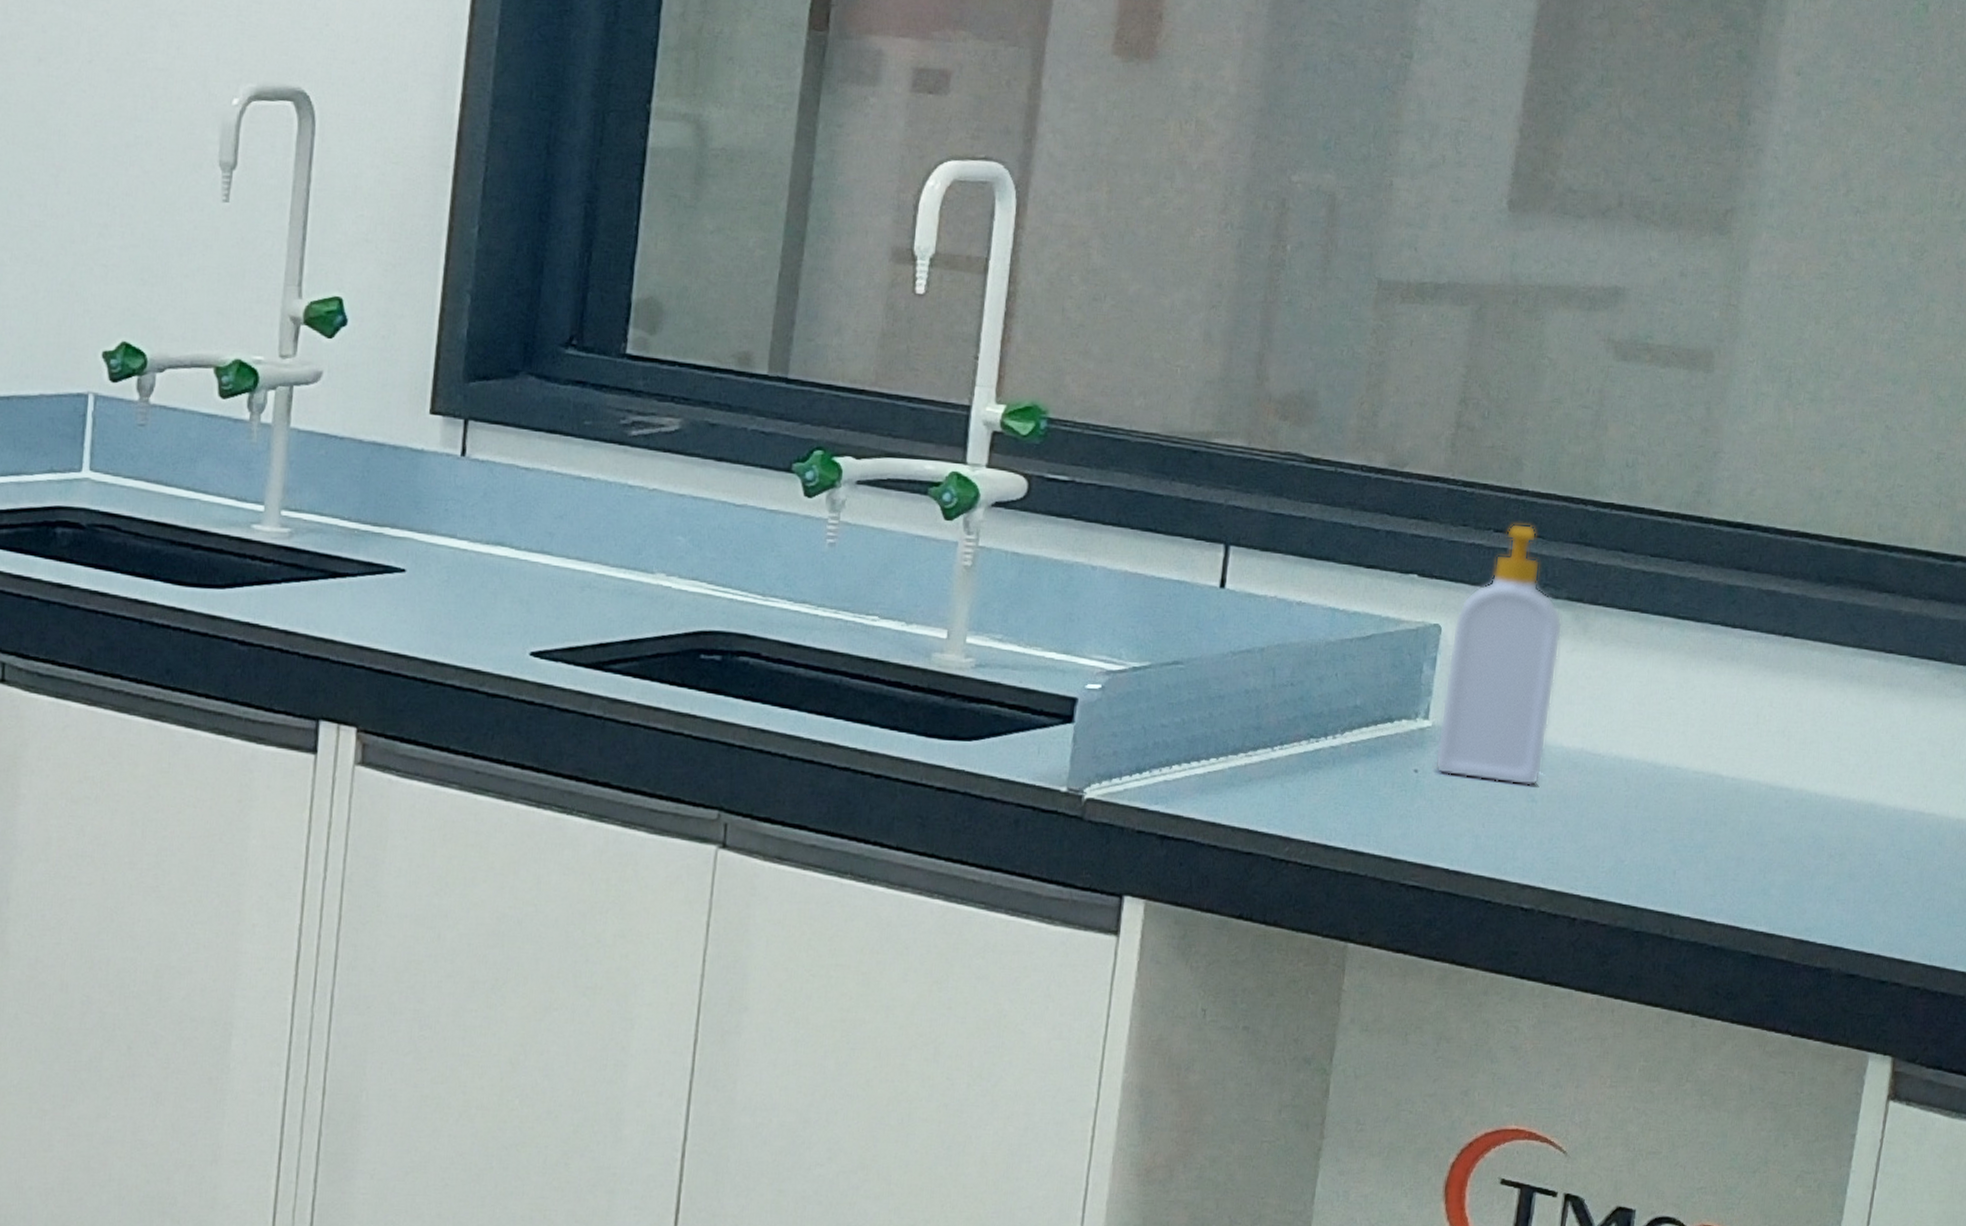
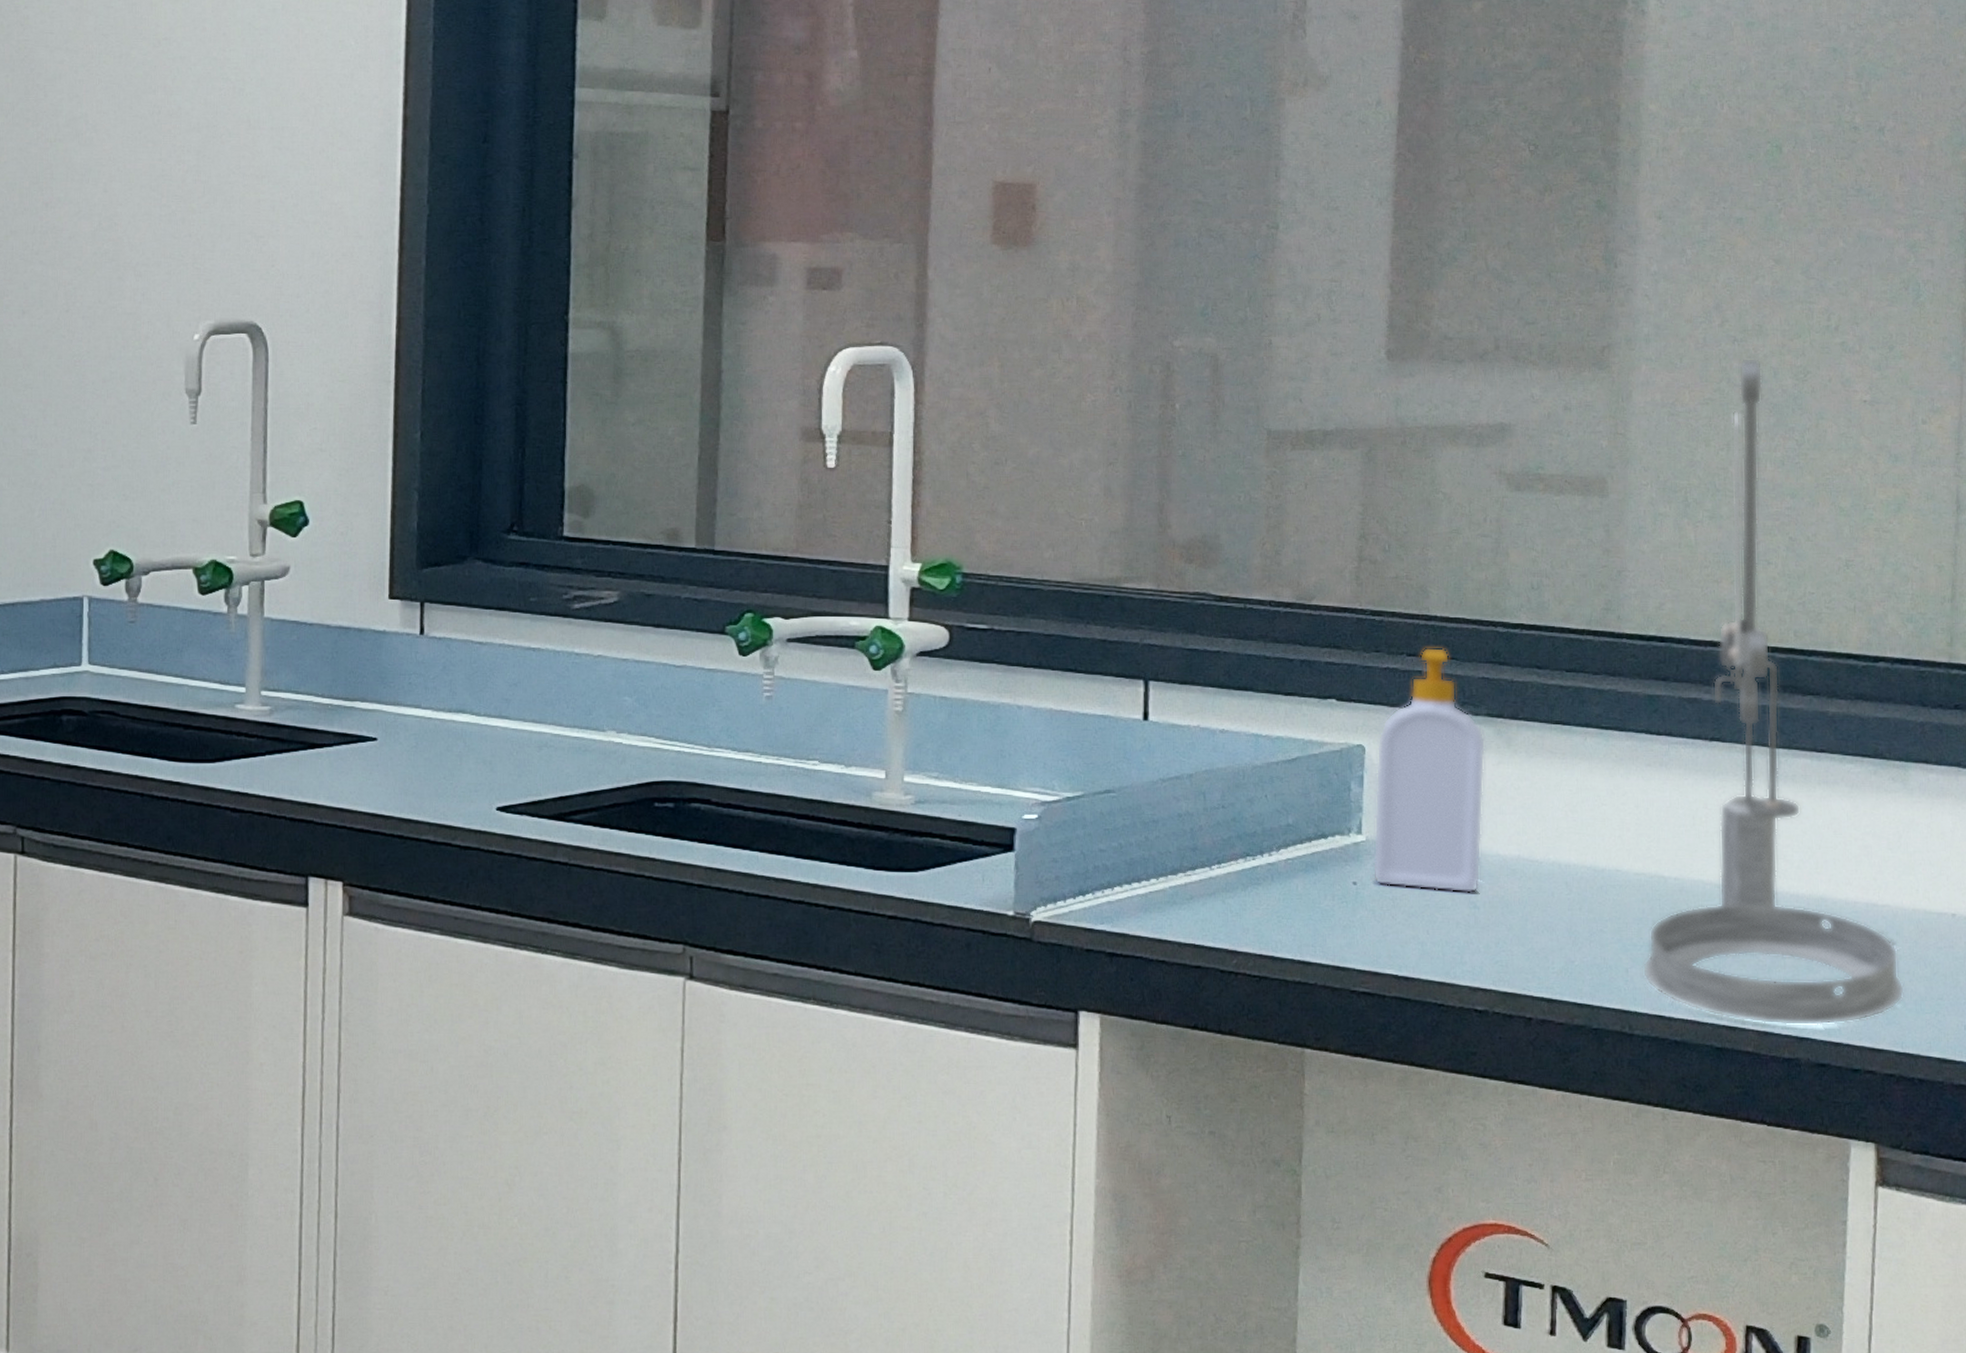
laboratory equipment: none [1689,231,1940,936] -> present [1642,357,1905,1026]

